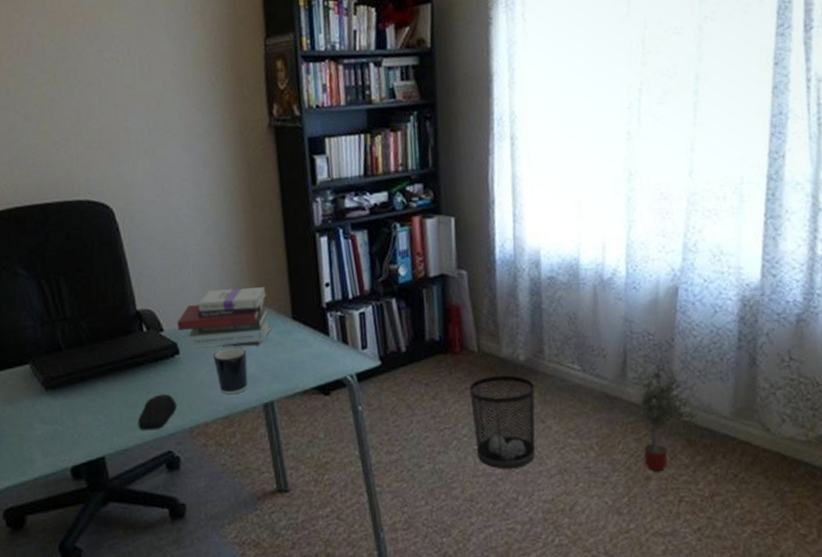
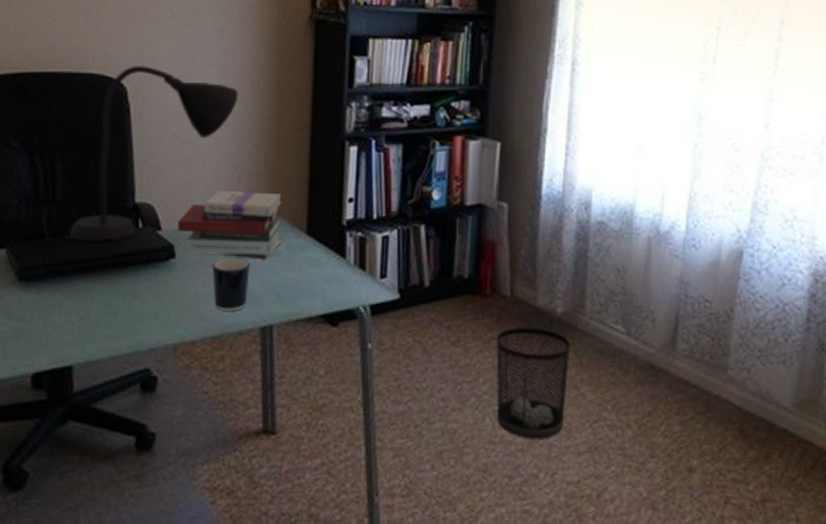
desk lamp: none [78,187,215,352] -> present [64,66,239,245]
computer mouse: present [137,393,177,430] -> none [116,301,164,341]
potted tree: present [635,367,701,473] -> none [684,340,758,465]

